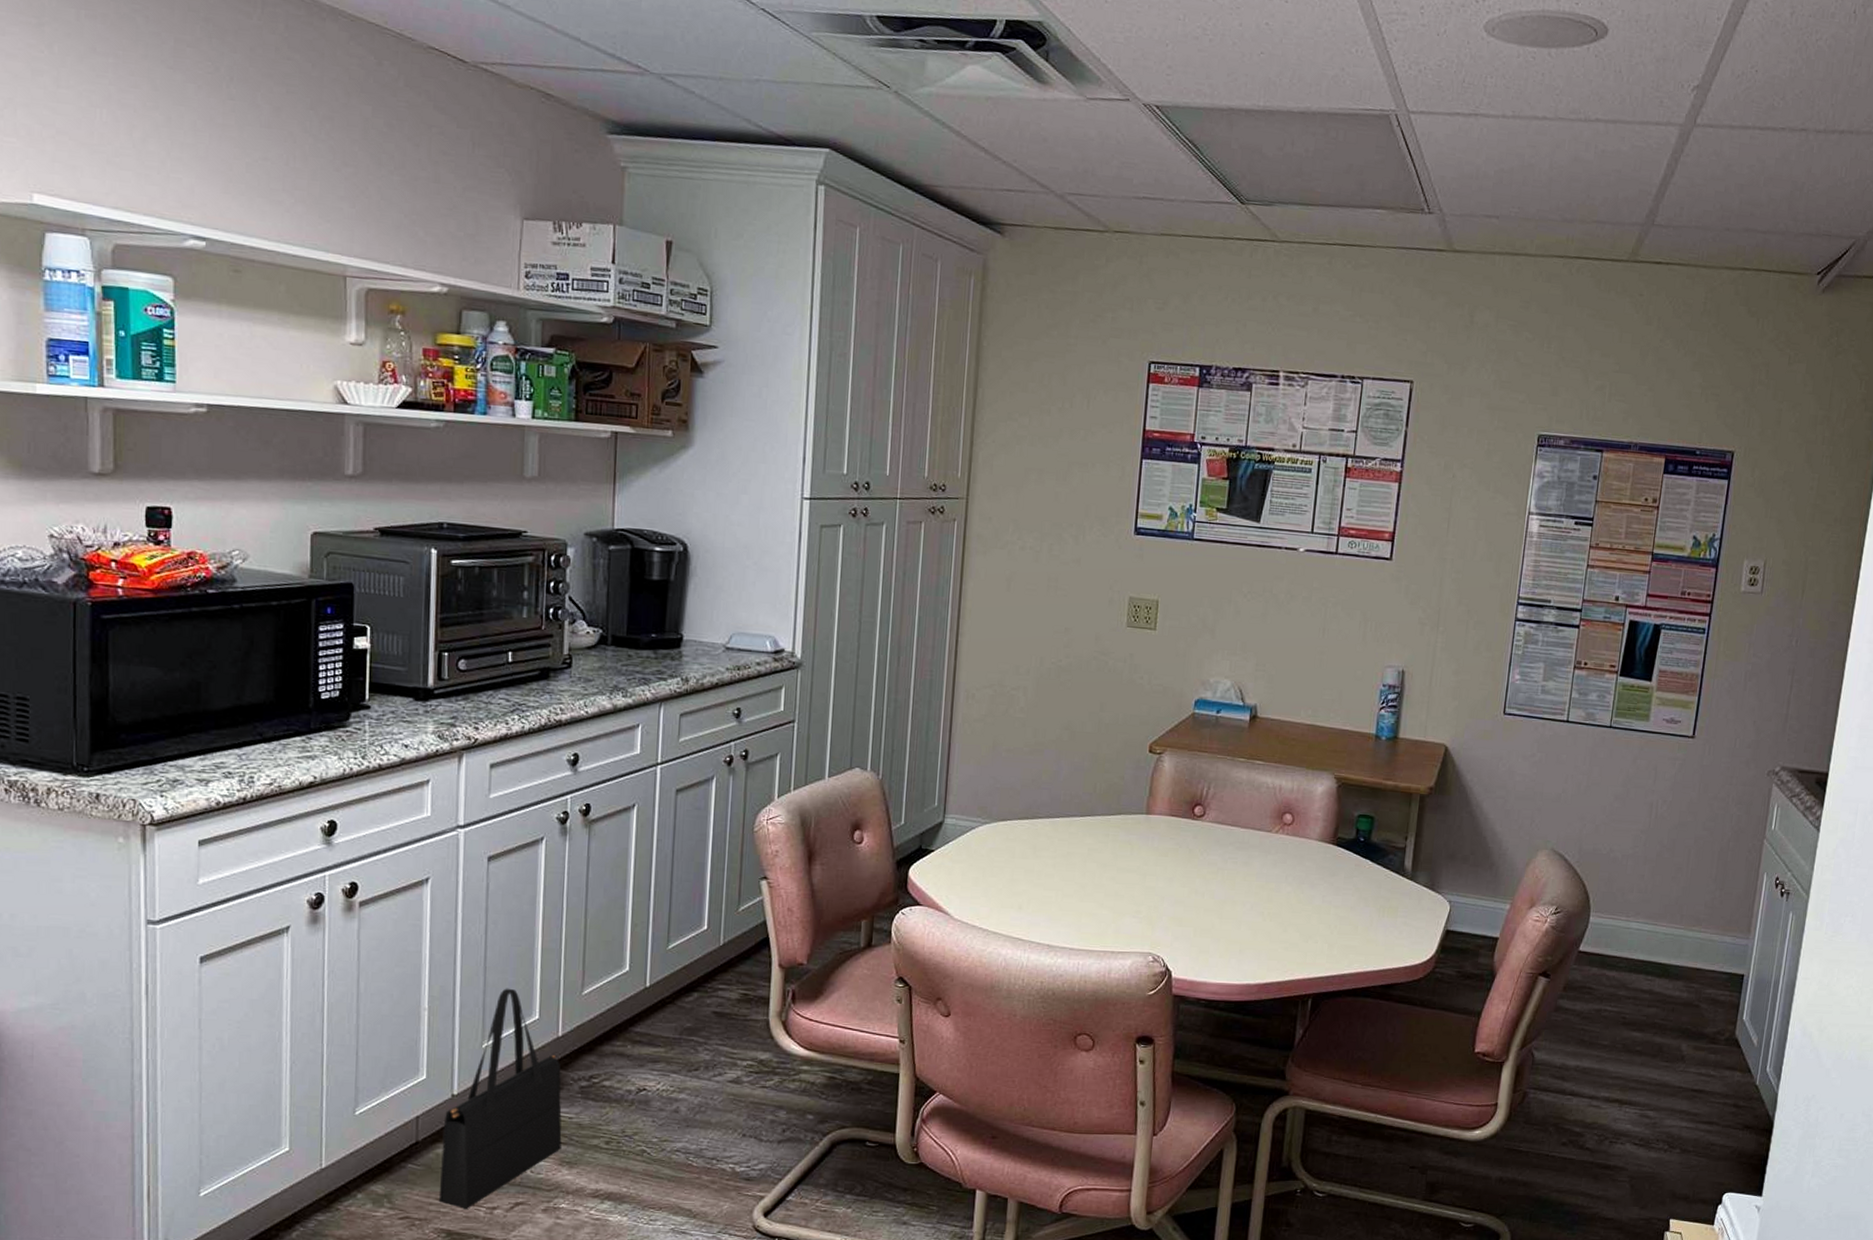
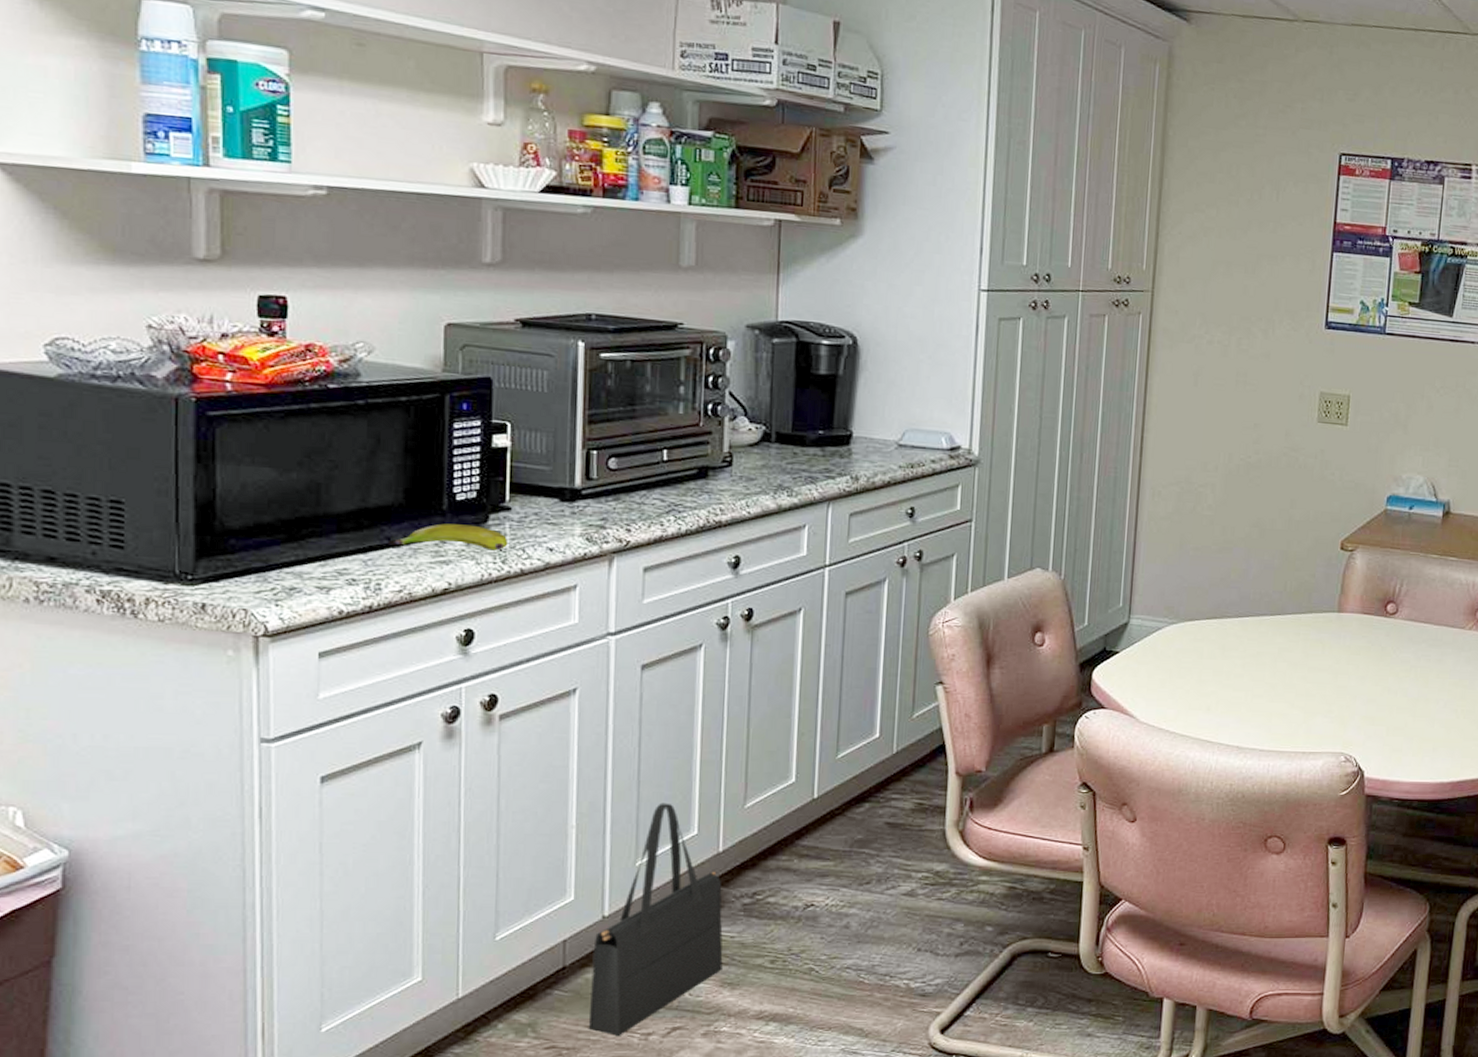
banana: none [259,720,368,747] -> present [387,523,509,551]

